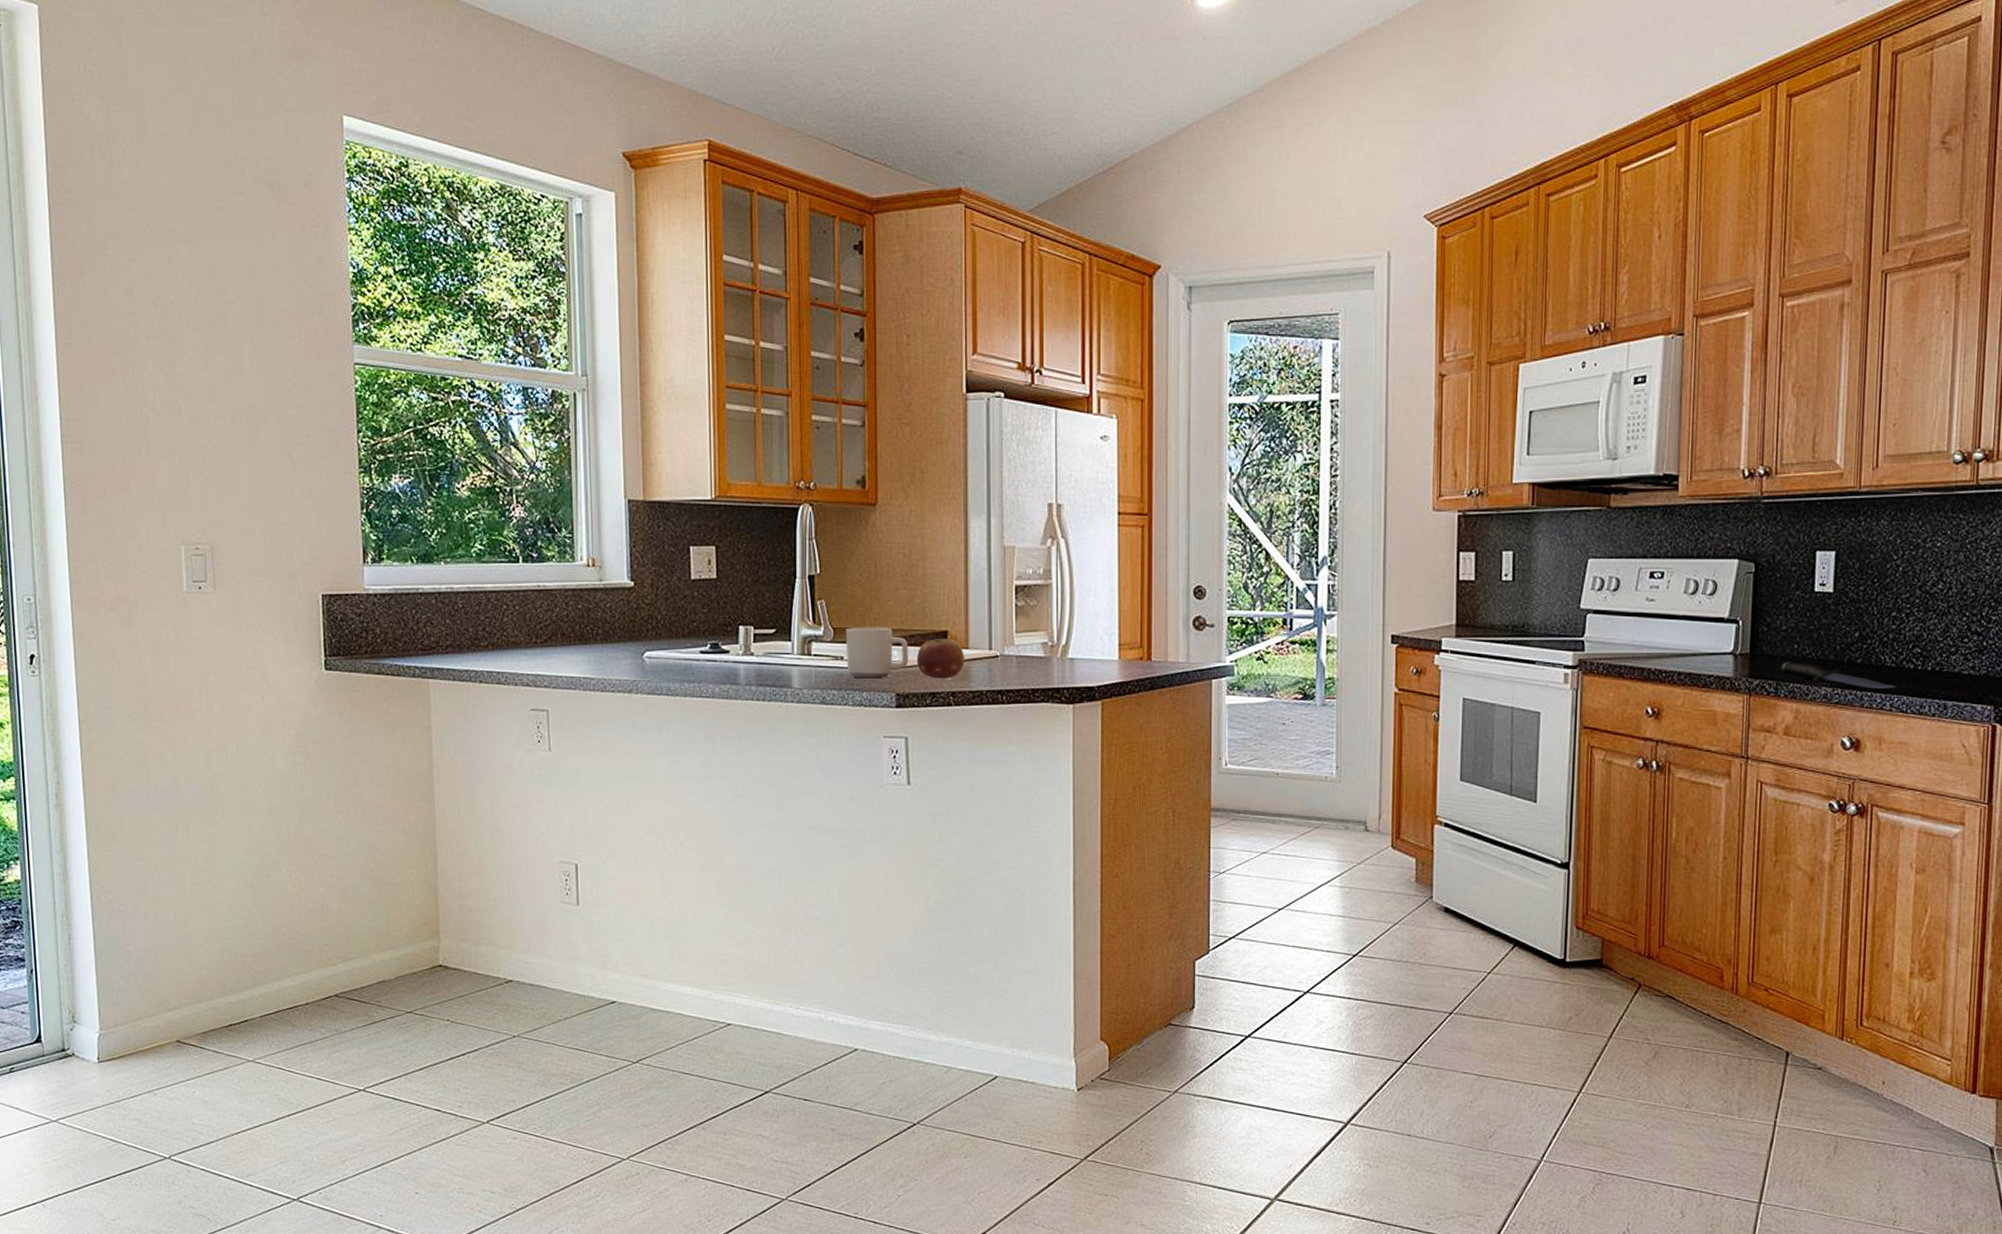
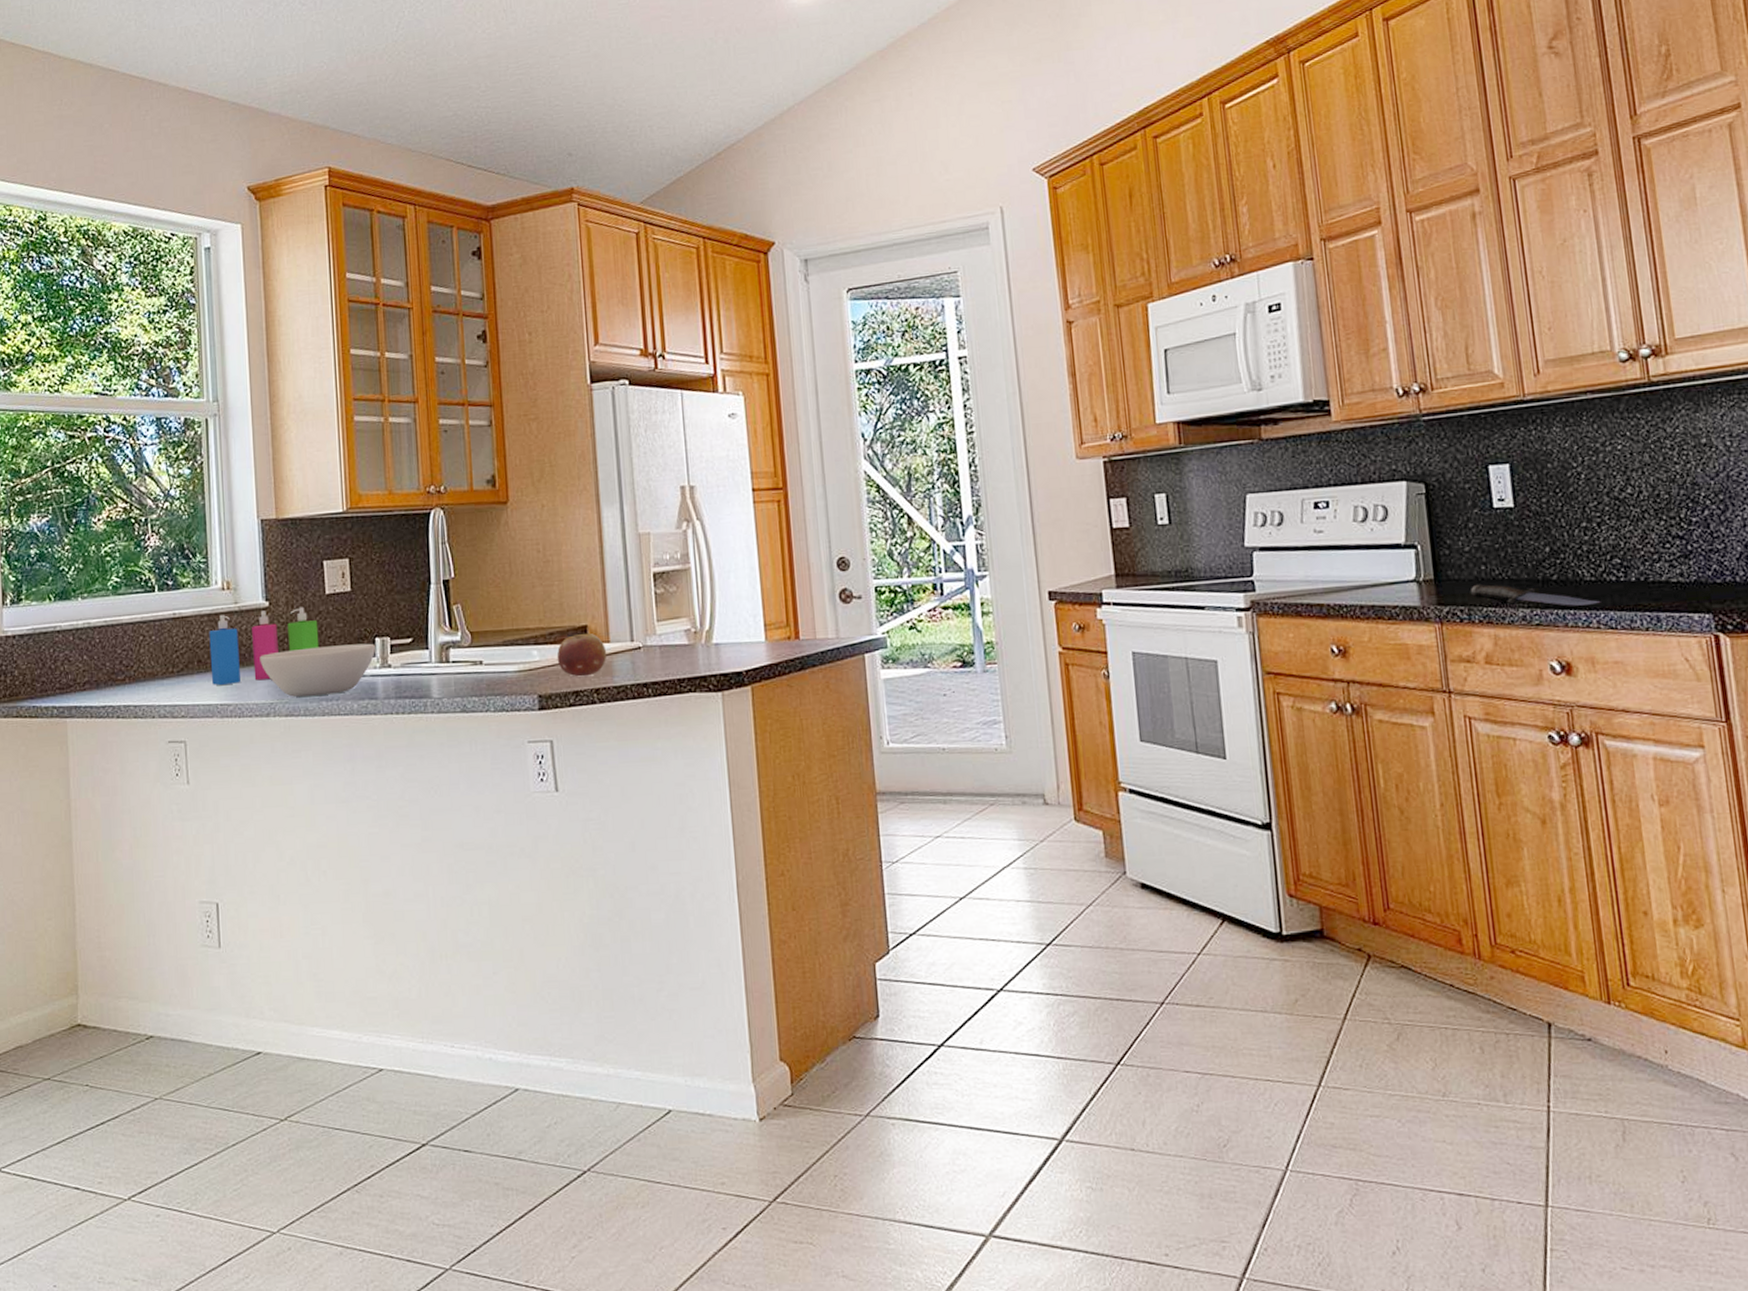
soap dispenser: none [573,589,683,660] -> present [209,606,319,686]
soup bowl: none [623,630,740,678] -> present [260,643,376,698]
mug: present [846,626,908,679] -> none [484,626,549,683]

